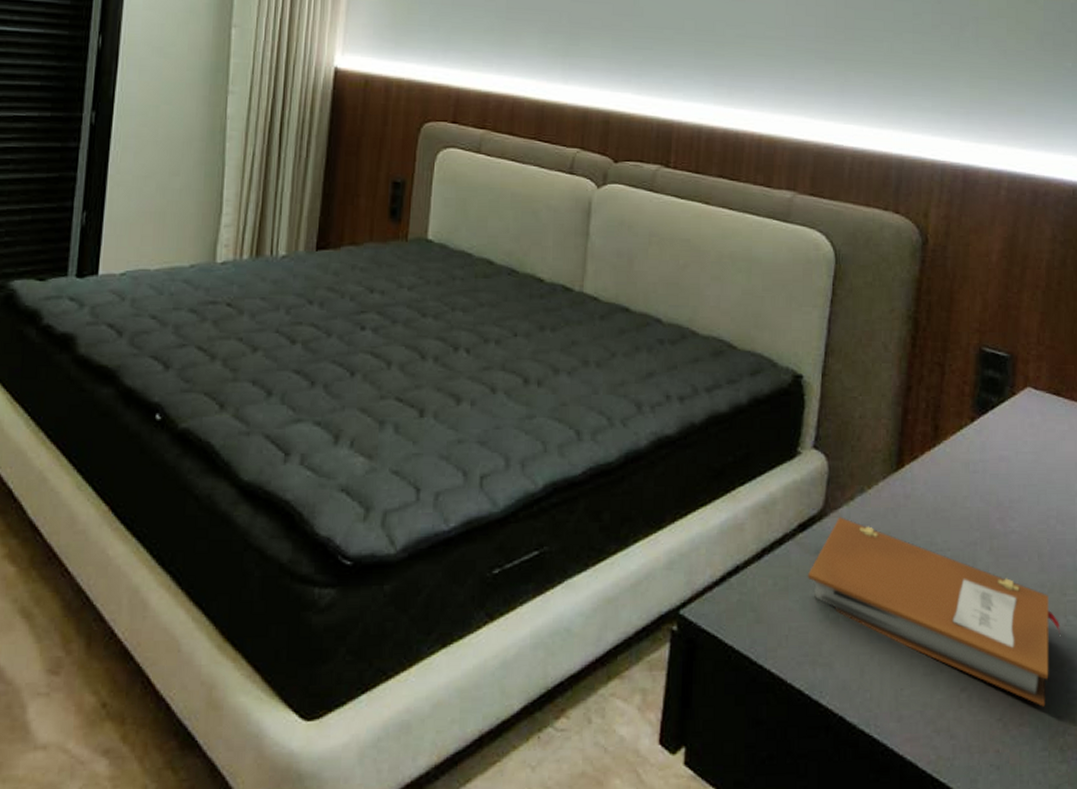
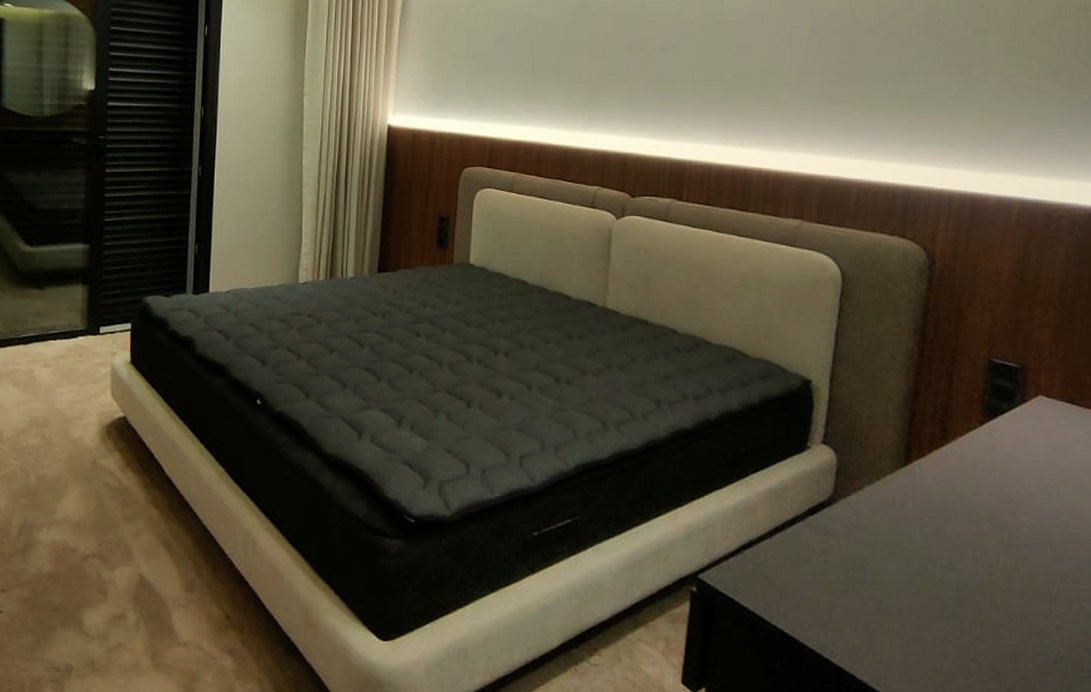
notebook: present [807,516,1061,707] -> none [817,503,1074,682]

